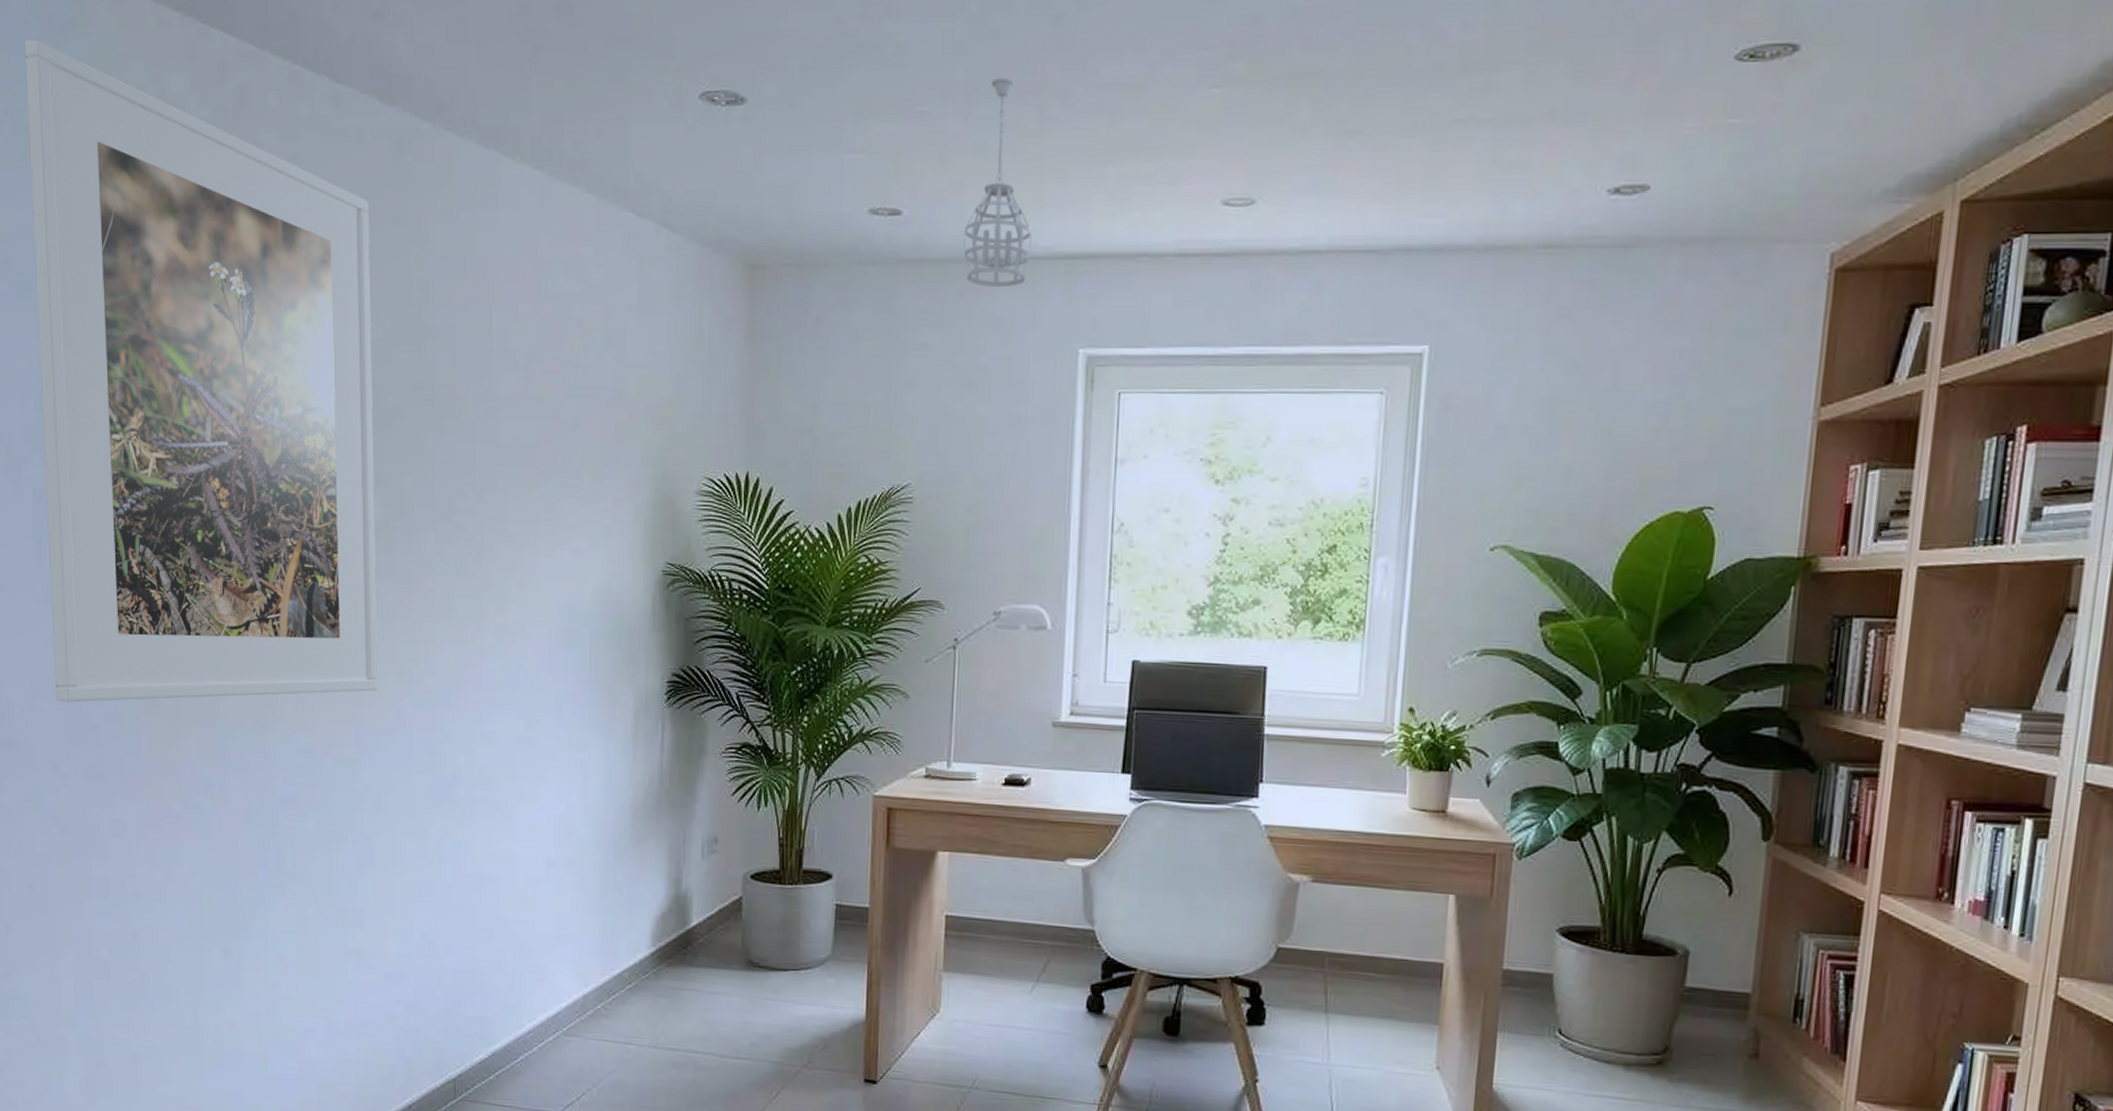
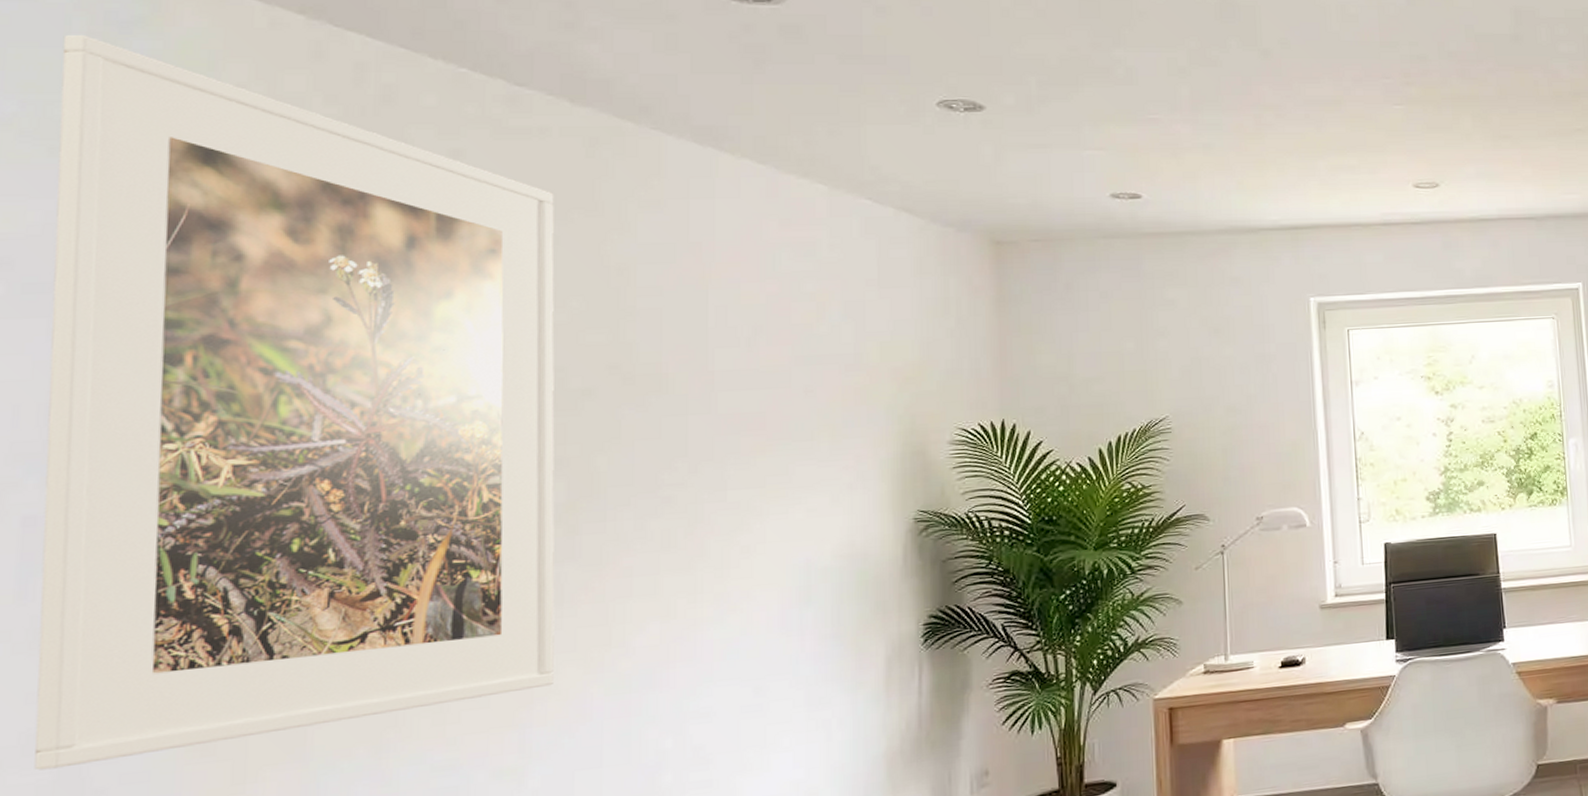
pendant light: present [963,77,1031,287] -> none [1200,94,1260,253]

